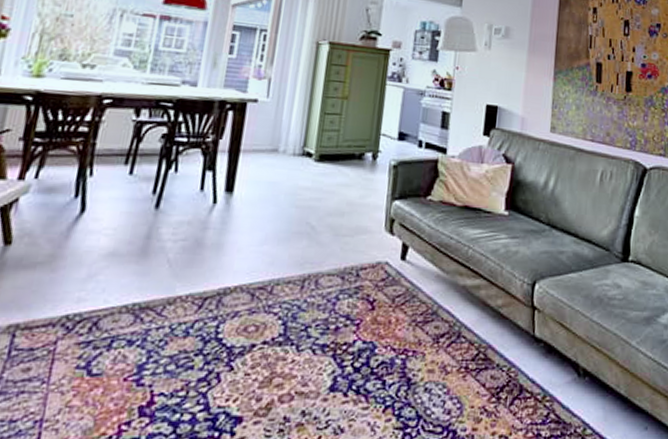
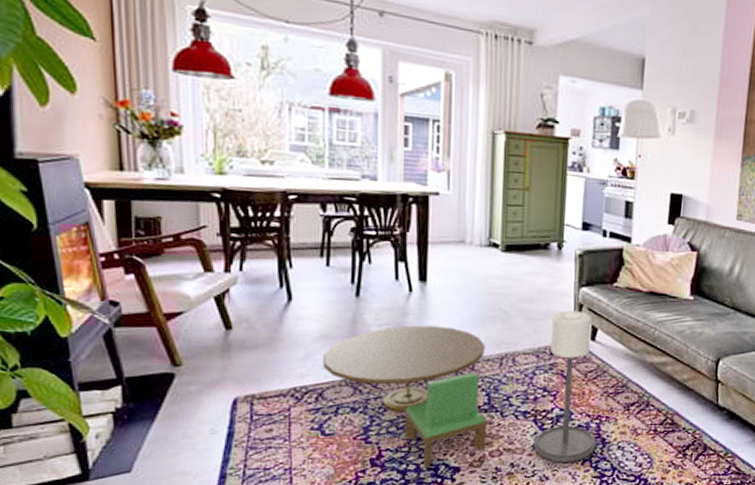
coffee table: none [103,226,403,418] -> present [322,310,597,468]

